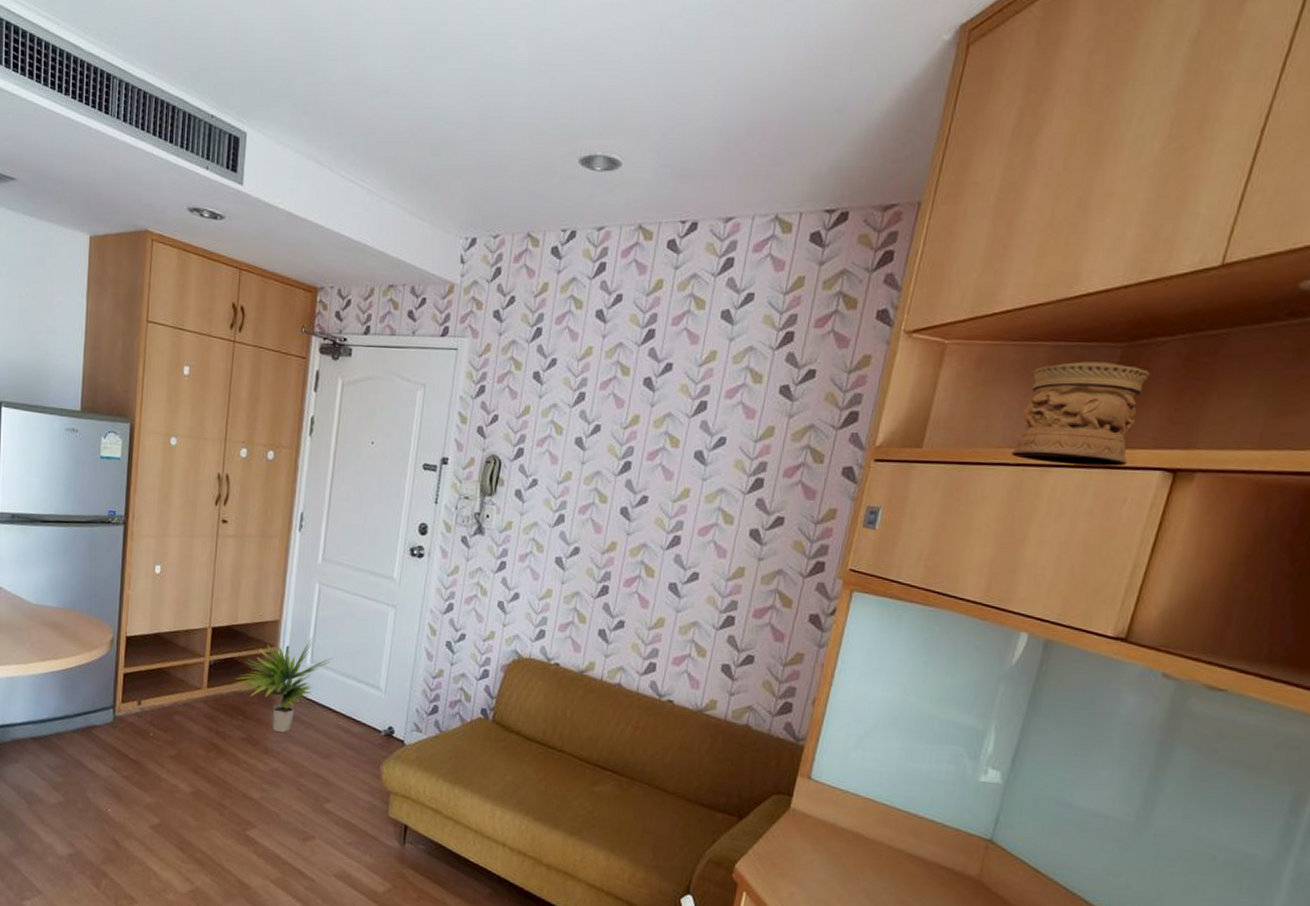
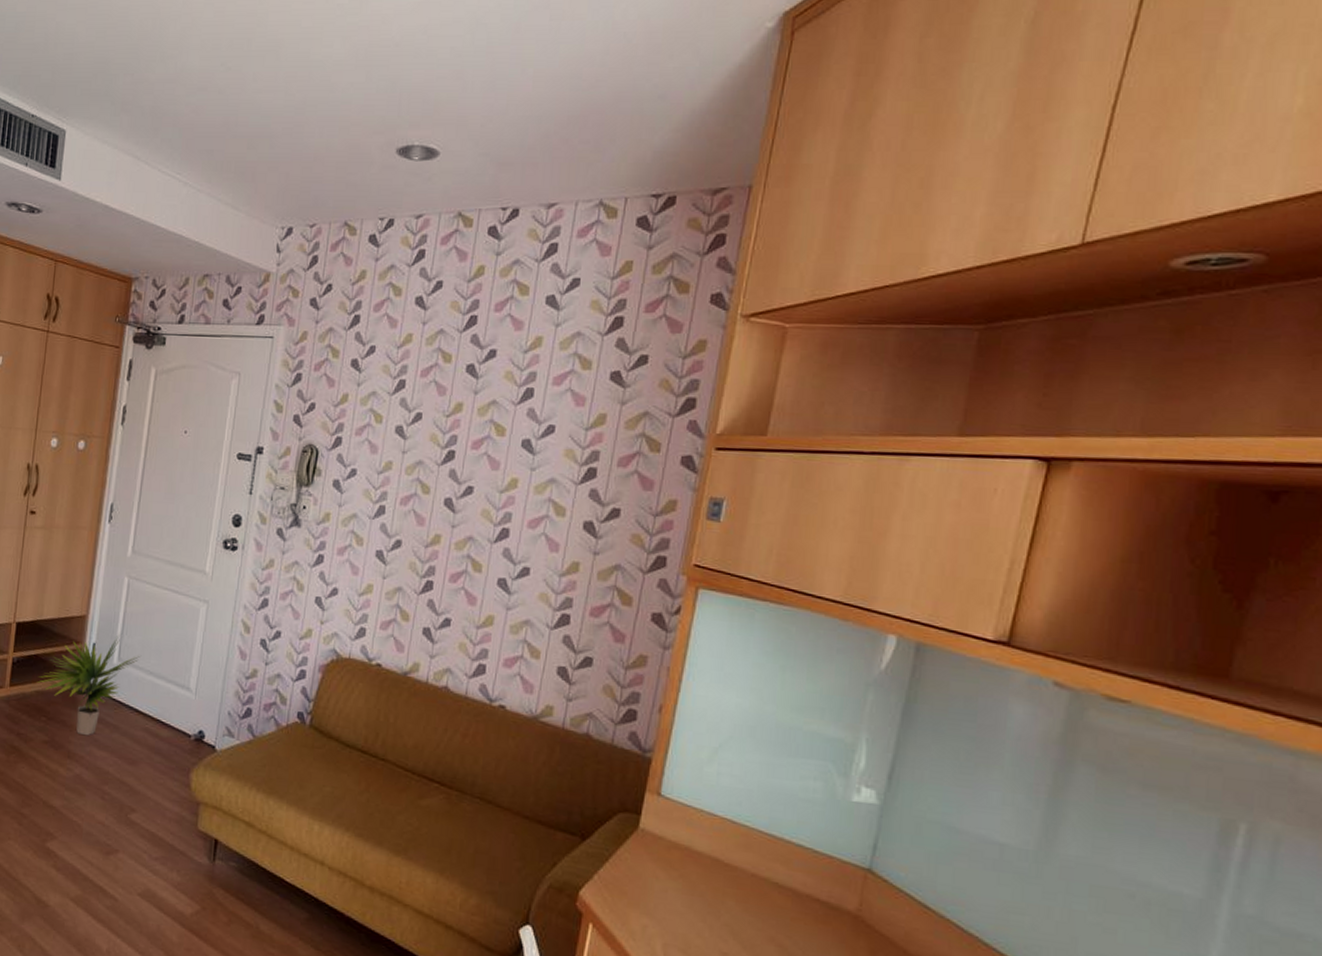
decorative box: present [1010,361,1151,467] -> none [864,344,1013,455]

